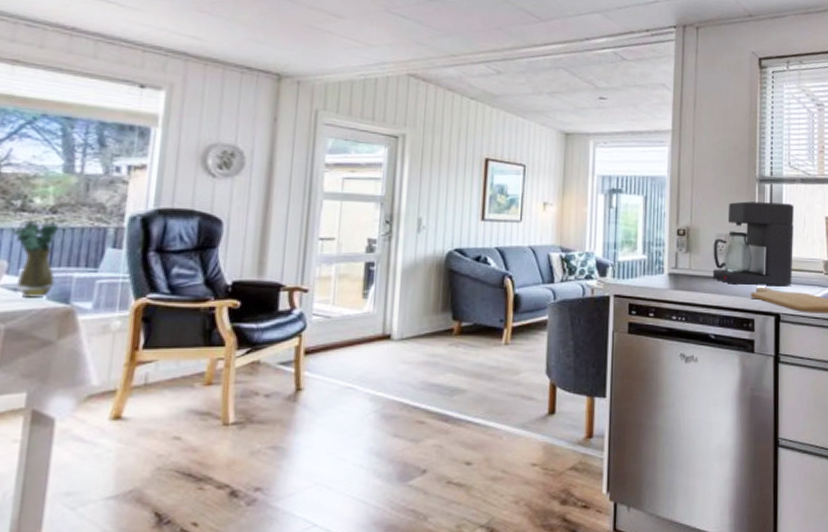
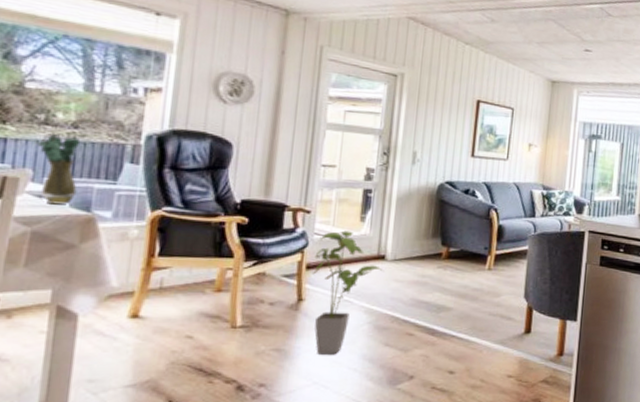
house plant: none [312,309,389,451] -> present [313,230,383,355]

